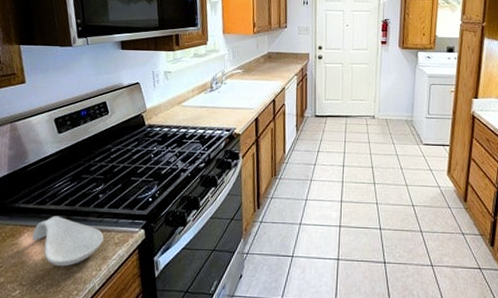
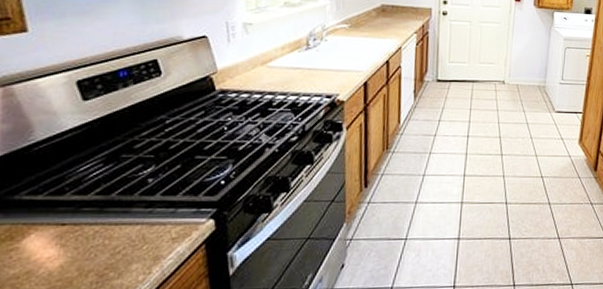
spoon rest: present [32,216,104,267] -> none [43,208,155,274]

